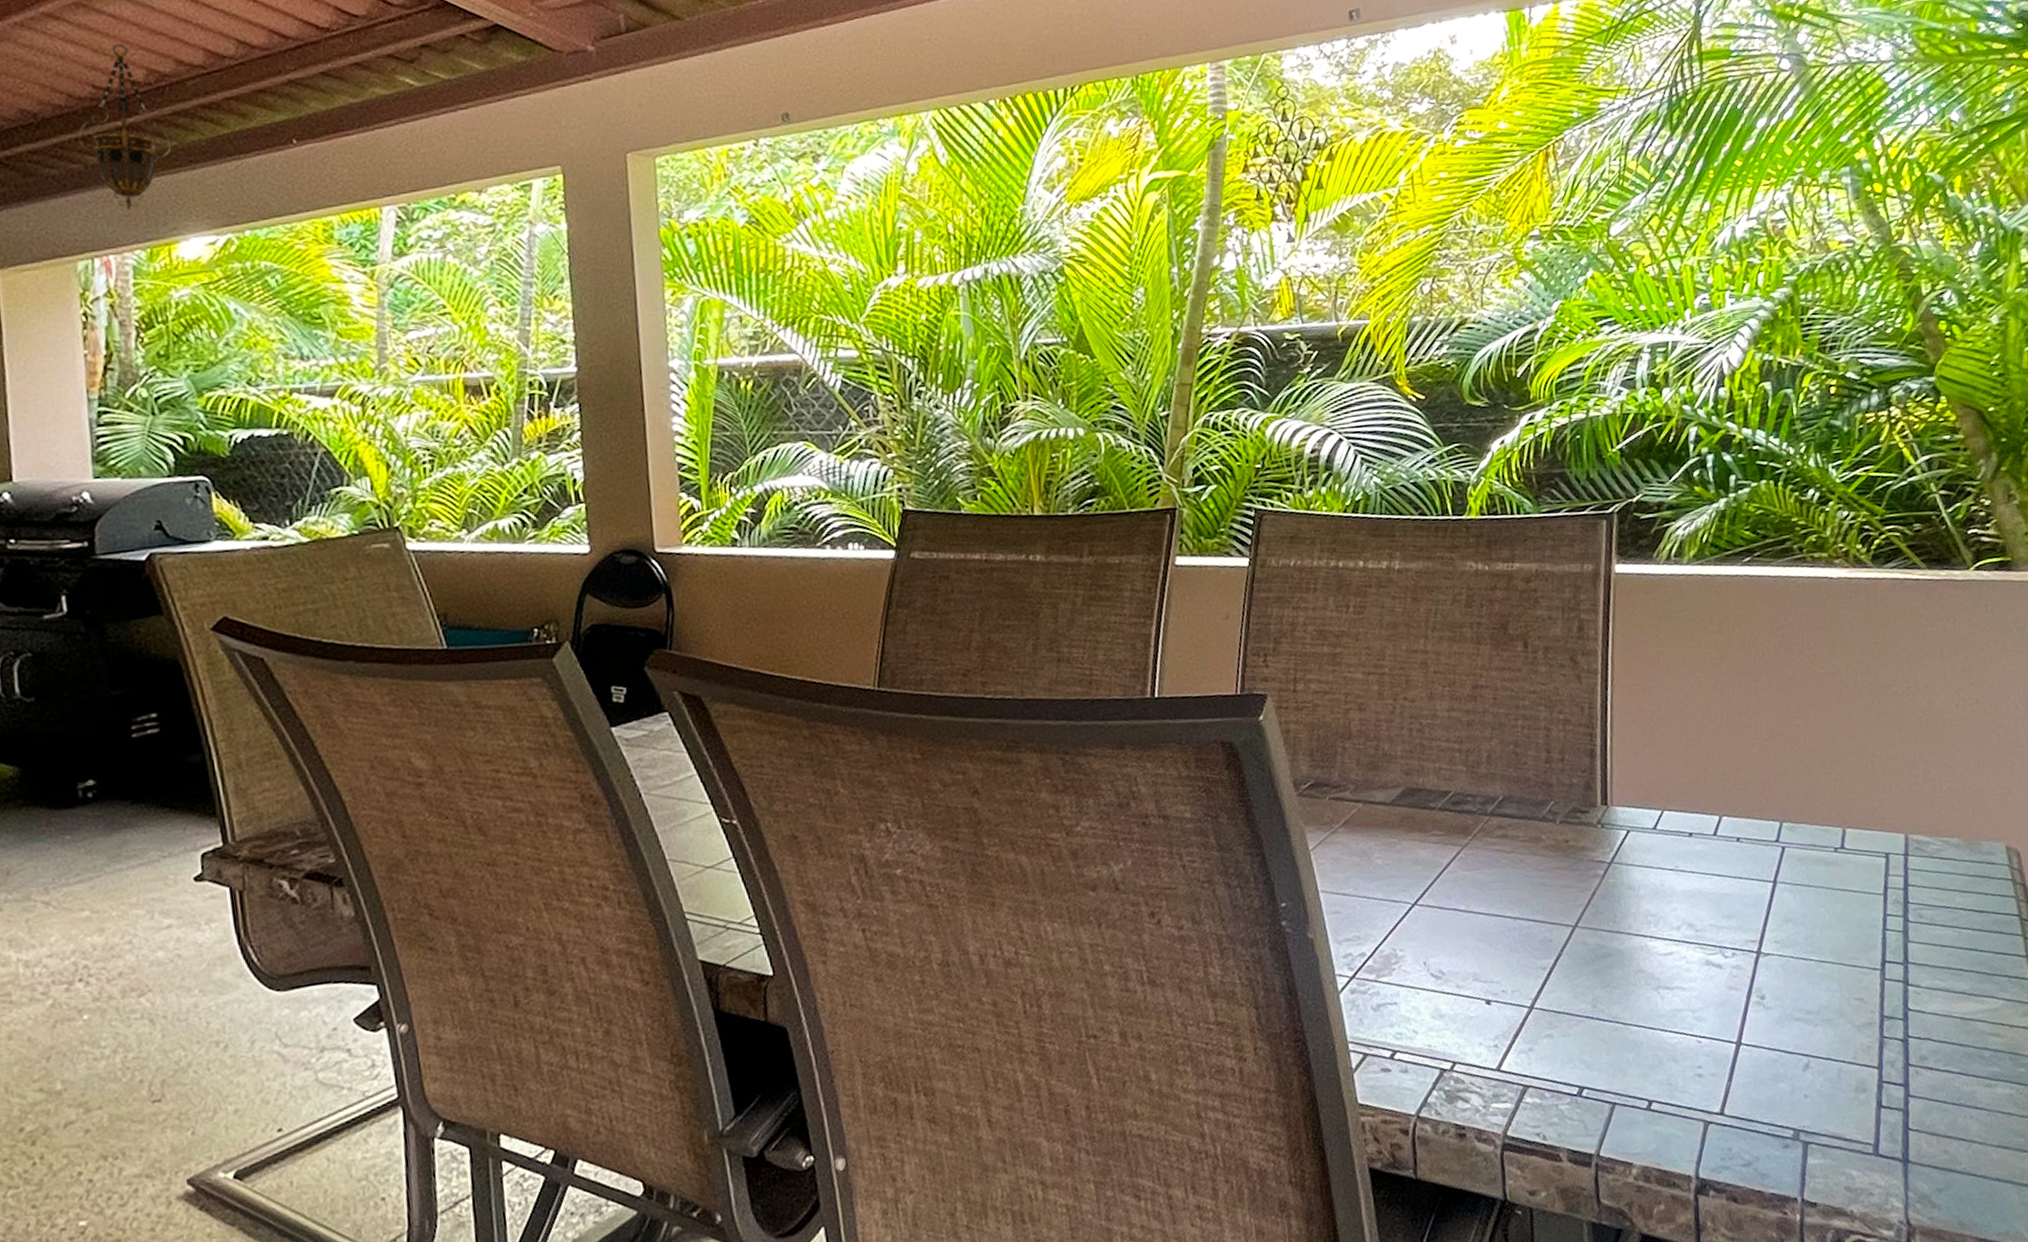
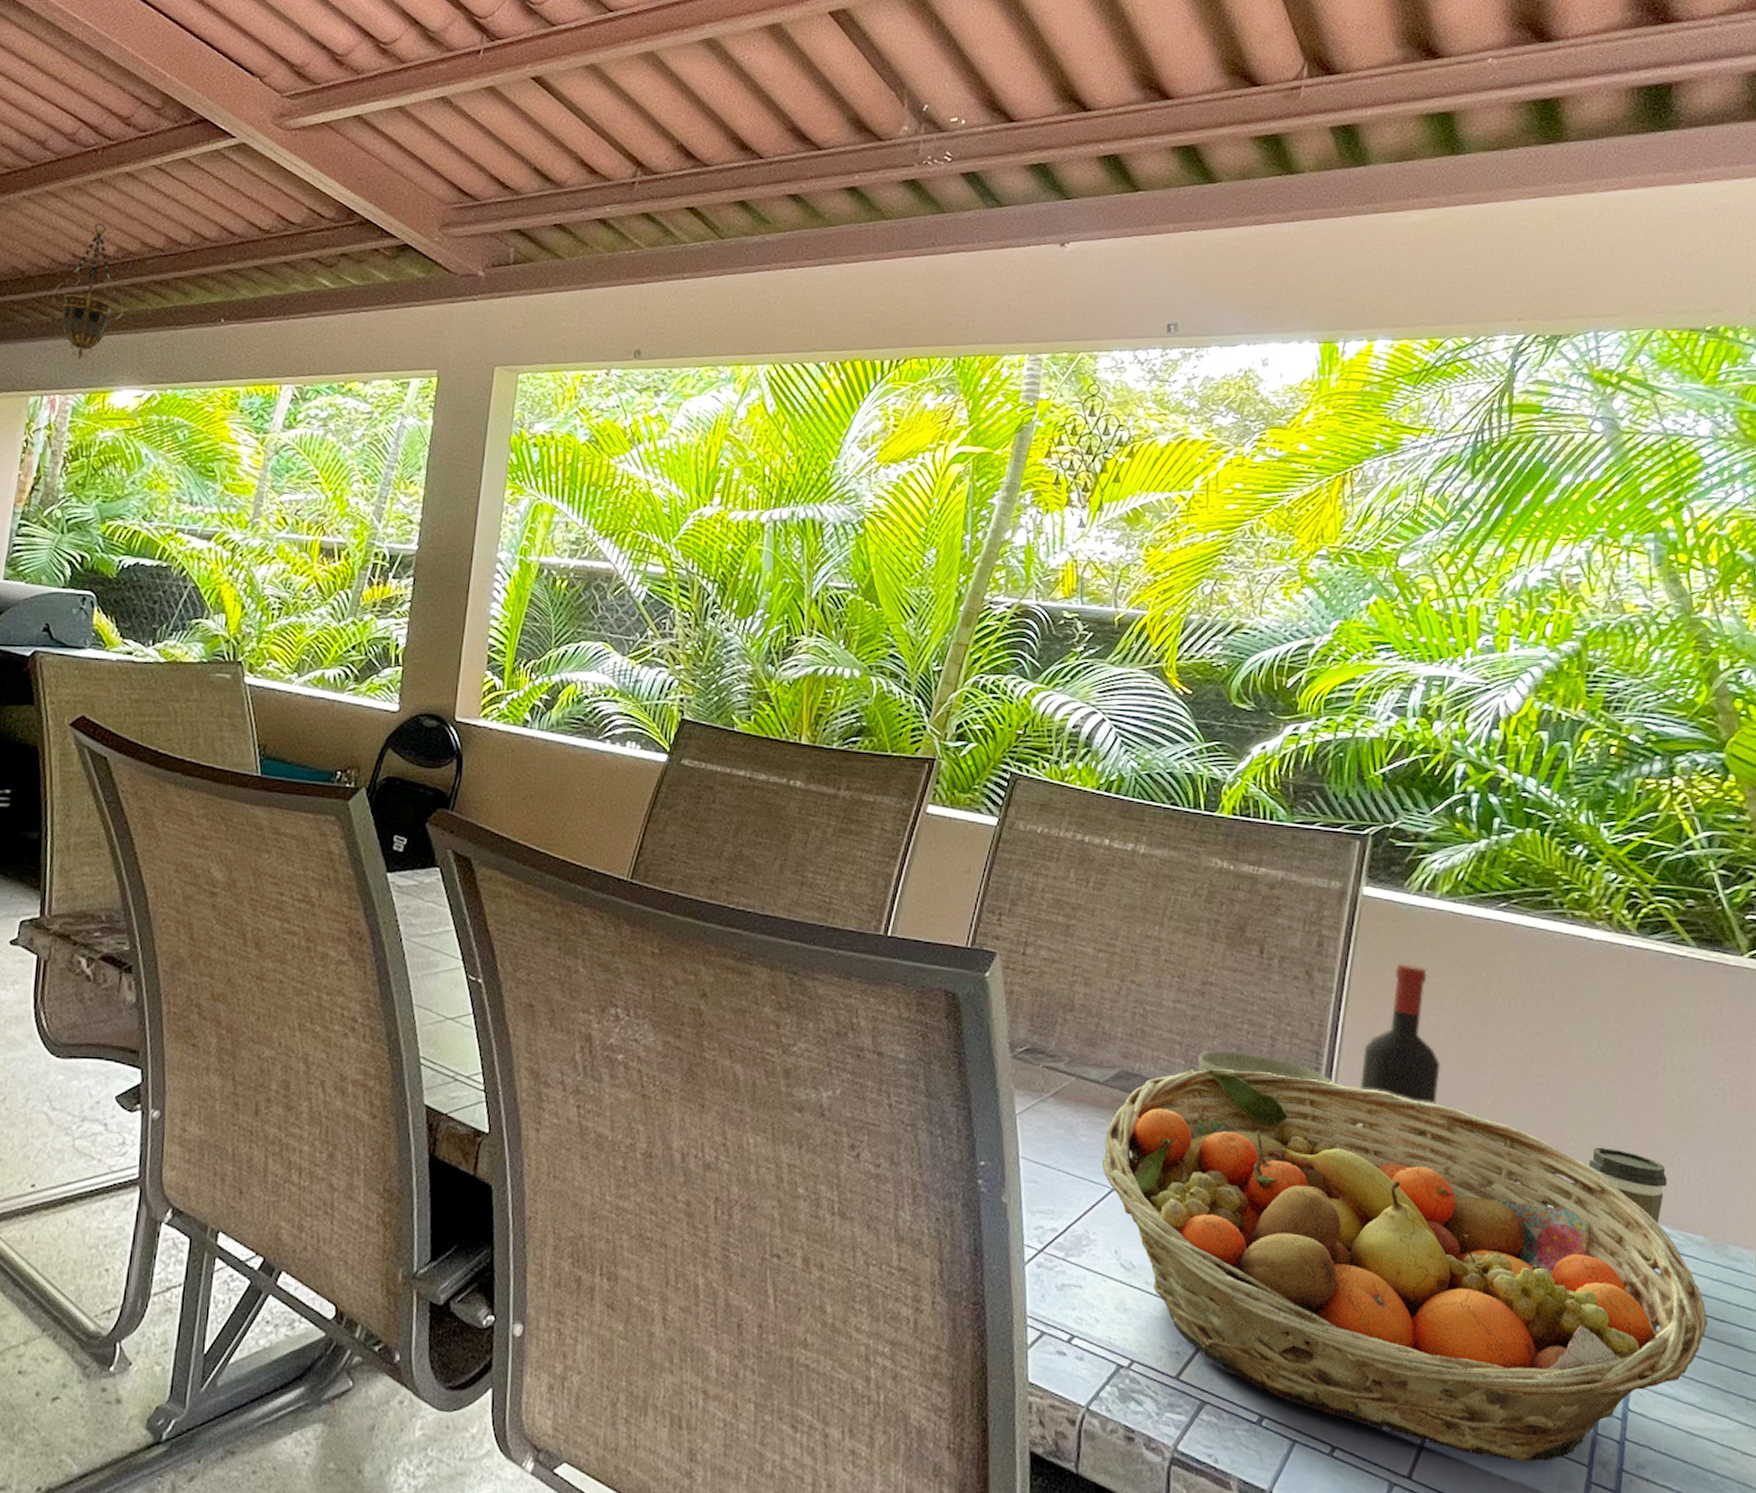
fruit basket: none [1399,759,1969,1080] -> present [1103,1068,1707,1462]
bowl: none [1477,747,1609,774] -> present [1197,1050,1334,1083]
wine bottle: none [1633,632,1707,799] -> present [1356,963,1440,1128]
coffee cup: none [1850,772,1922,835] -> present [1588,1147,1667,1224]

